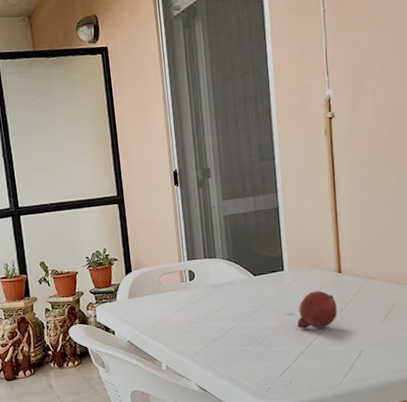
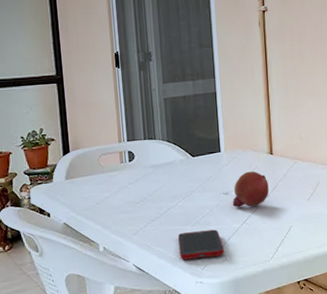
cell phone: none [240,351,289,382] -> present [178,229,224,260]

